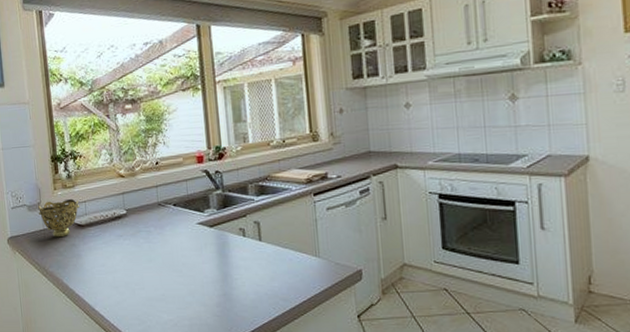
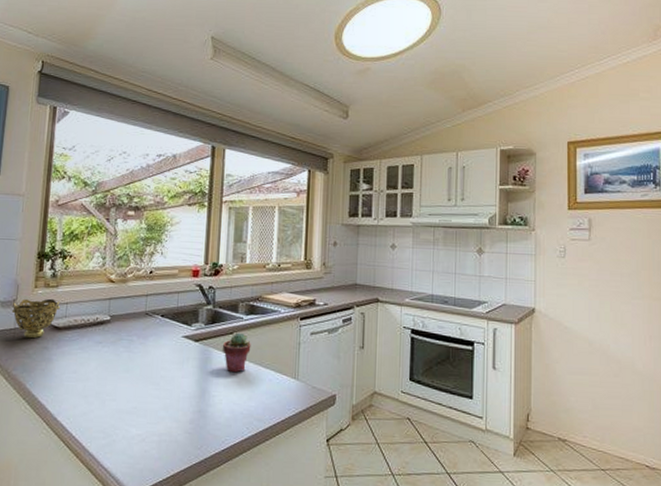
potted succulent: none [238,214,267,255] -> present [223,332,251,373]

